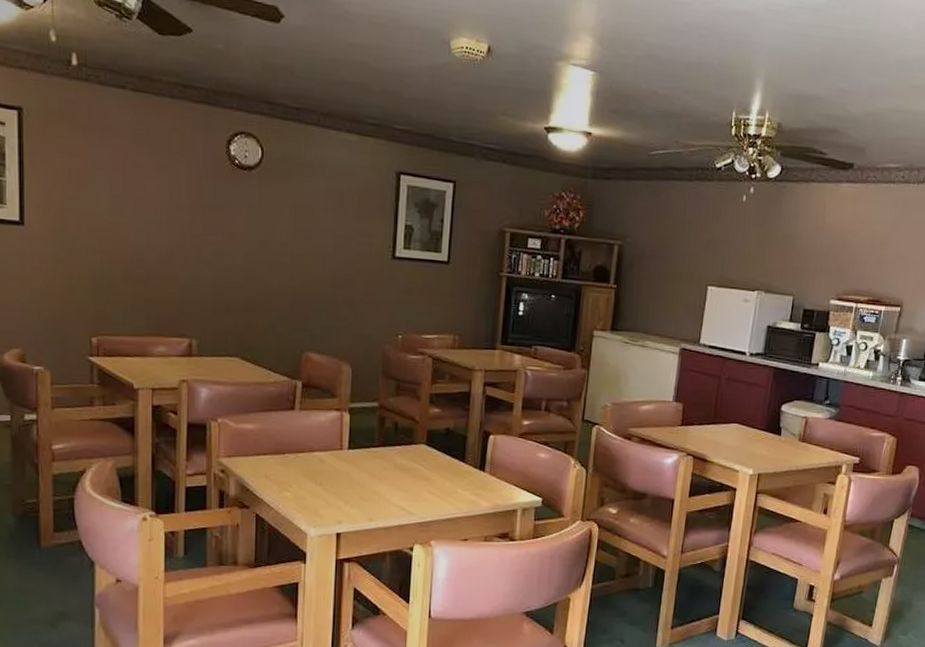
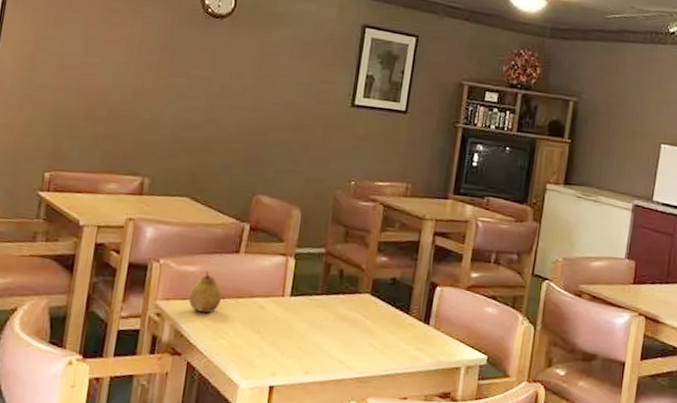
fruit: none [250,429,282,468] -> present [188,271,222,313]

